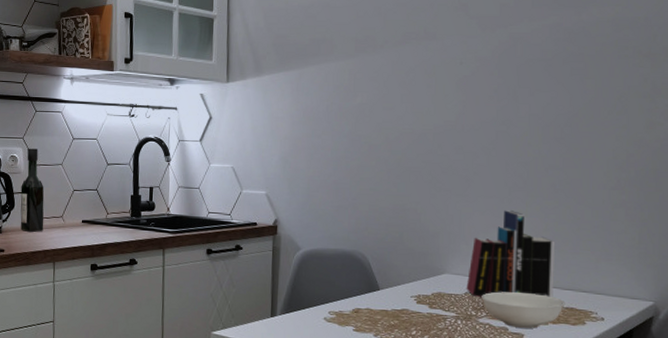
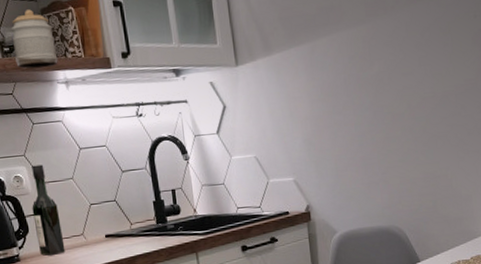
jar: none [31,12,68,64] -> present [10,9,58,69]

